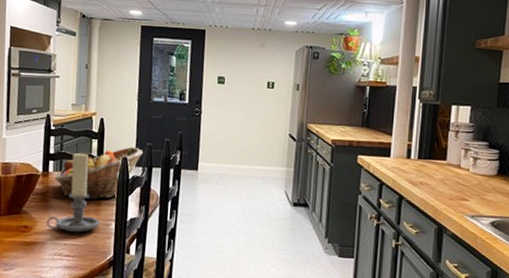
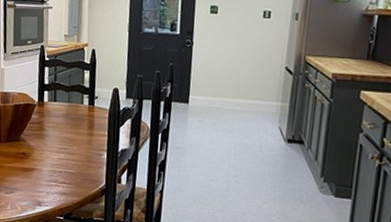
candle holder: present [46,152,100,233] -> none [42,83,93,162]
fruit basket: present [55,146,144,200] -> none [49,78,135,130]

